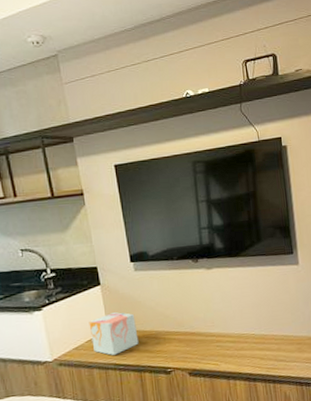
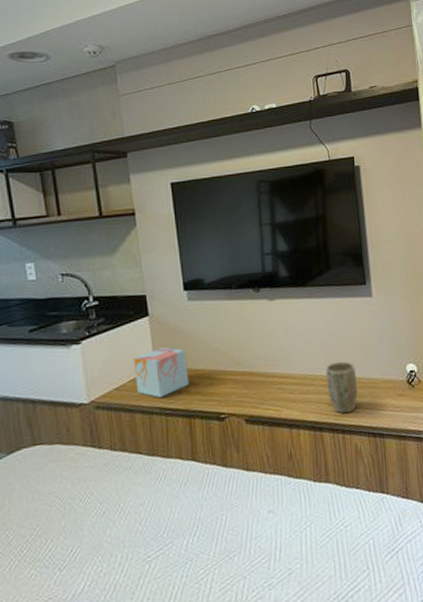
plant pot: none [258,321,287,367] -> present [325,361,358,414]

